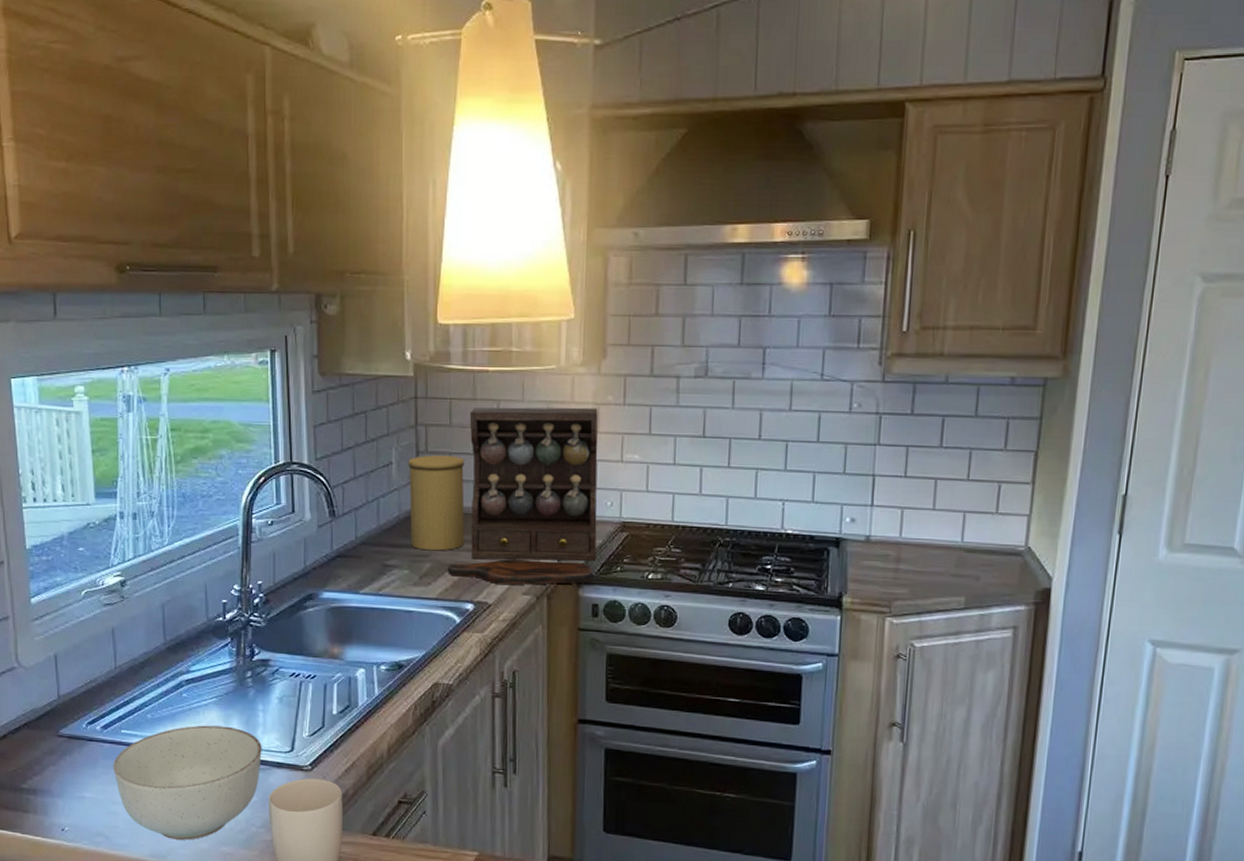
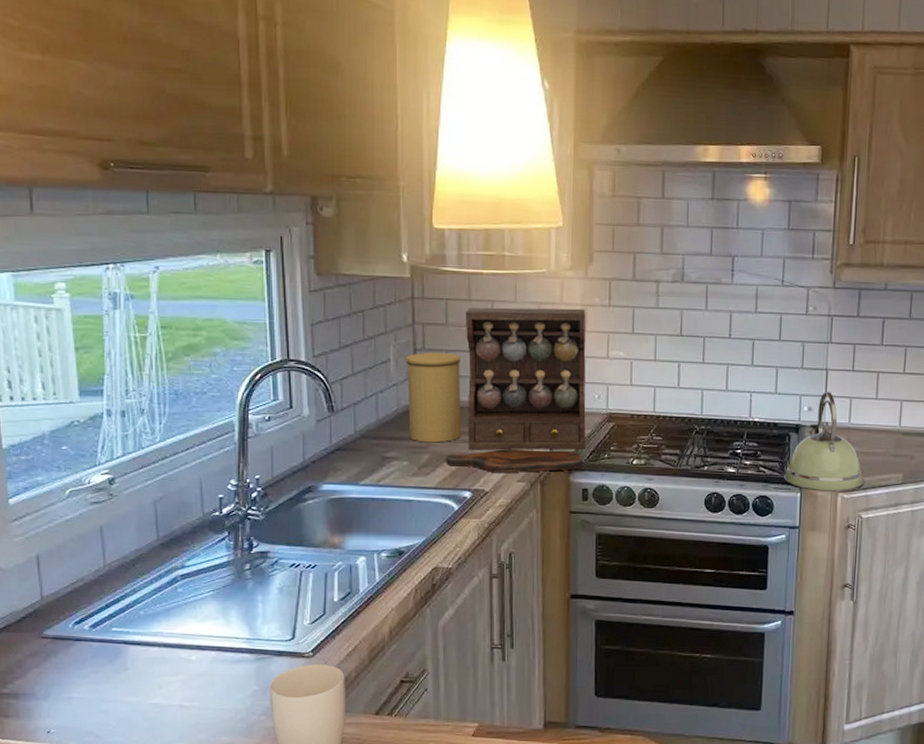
bowl: present [113,725,262,840] -> none [103,618,262,733]
kettle: none [821,501,918,616] -> present [784,392,865,492]

